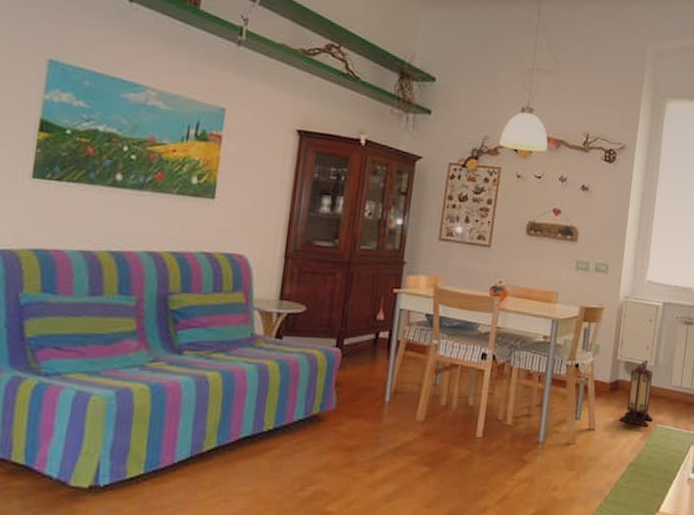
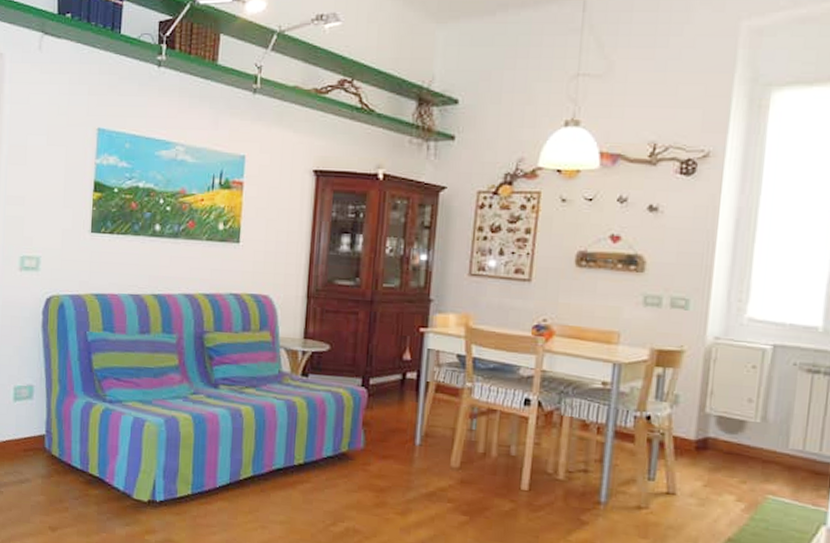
lantern: present [619,360,653,427] -> none [710,415,761,498]

